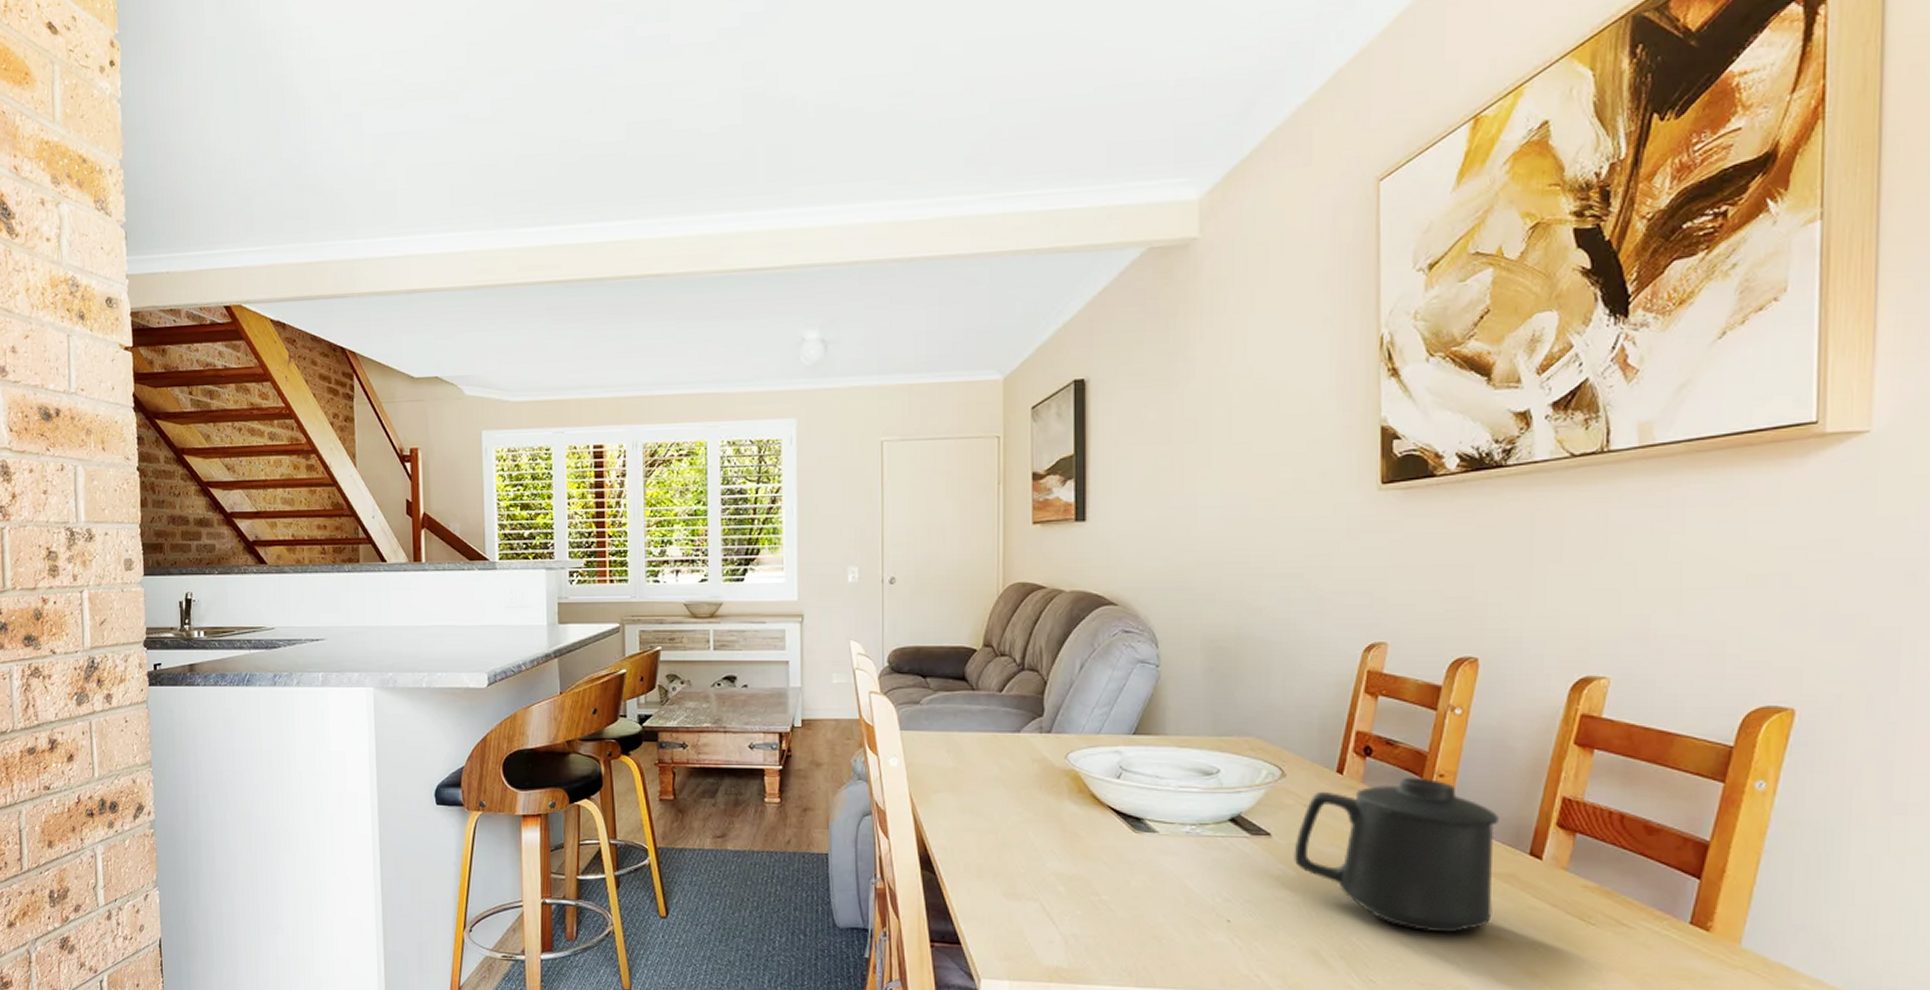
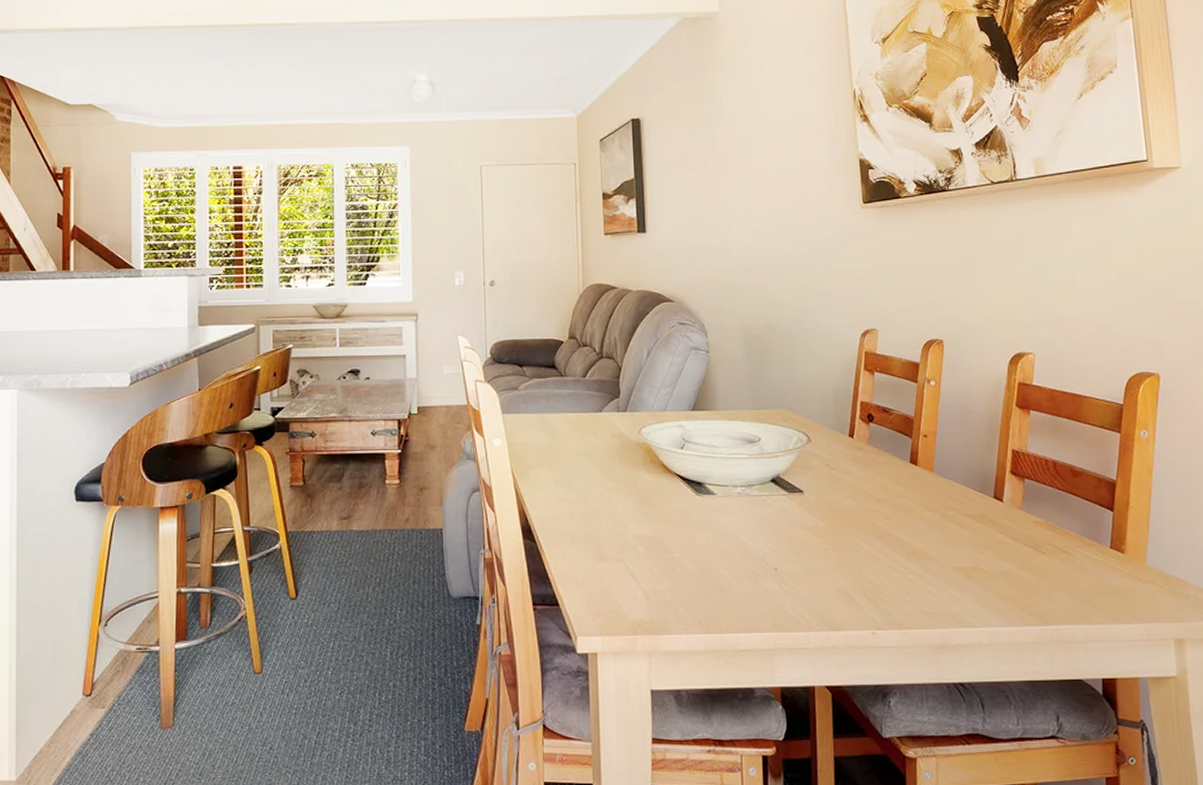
mug: present [1294,777,1499,933] -> none [821,438,972,568]

